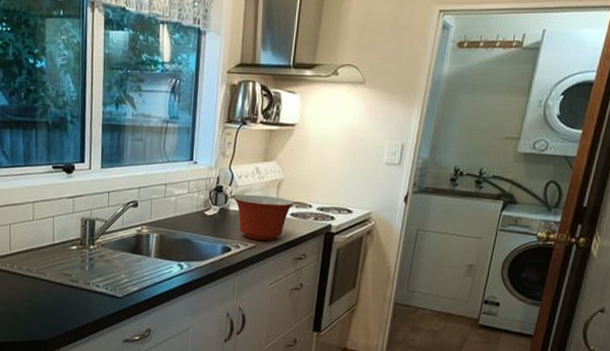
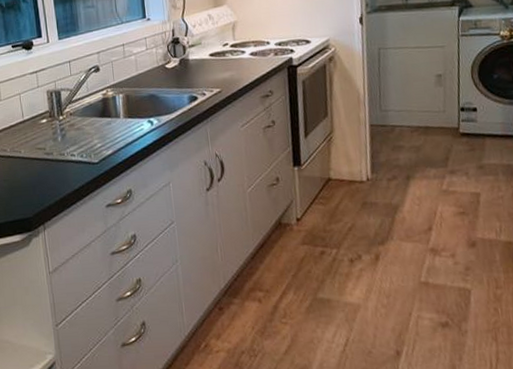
mixing bowl: present [233,194,295,241] -> none [191,39,252,85]

